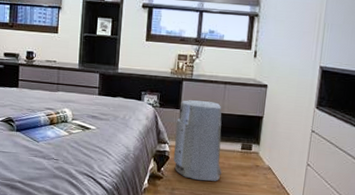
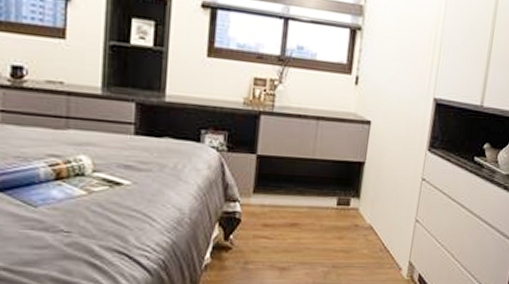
air purifier: present [173,100,222,181] -> none [246,141,313,249]

